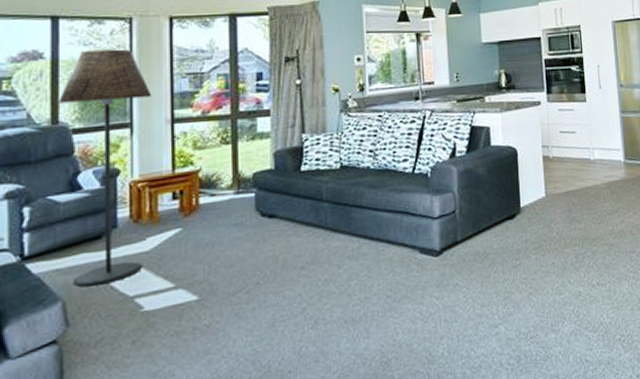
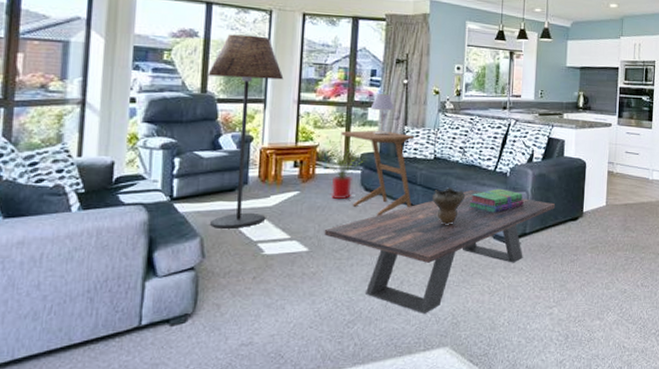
house plant: none [200,154,261,231] -> present [317,135,367,200]
coffee table: none [216,198,488,356] -> present [324,190,556,314]
side table: none [227,142,319,245] -> present [341,130,414,216]
table lamp: none [259,99,288,149] -> present [370,94,394,135]
decorative bowl: none [343,199,382,245] -> present [432,187,466,225]
stack of books: none [387,192,451,223] -> present [469,188,524,213]

